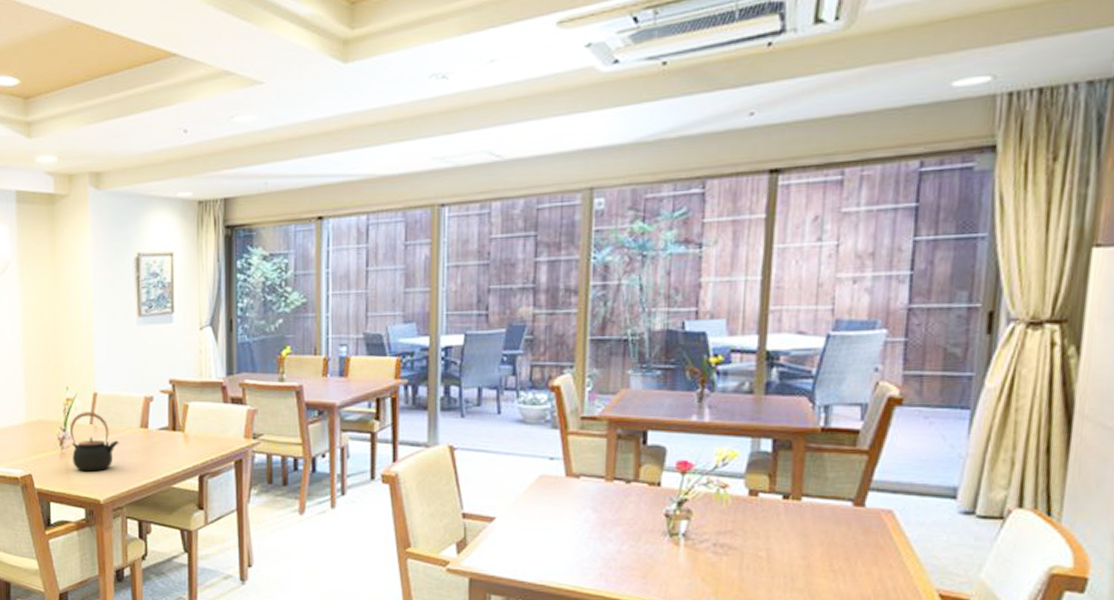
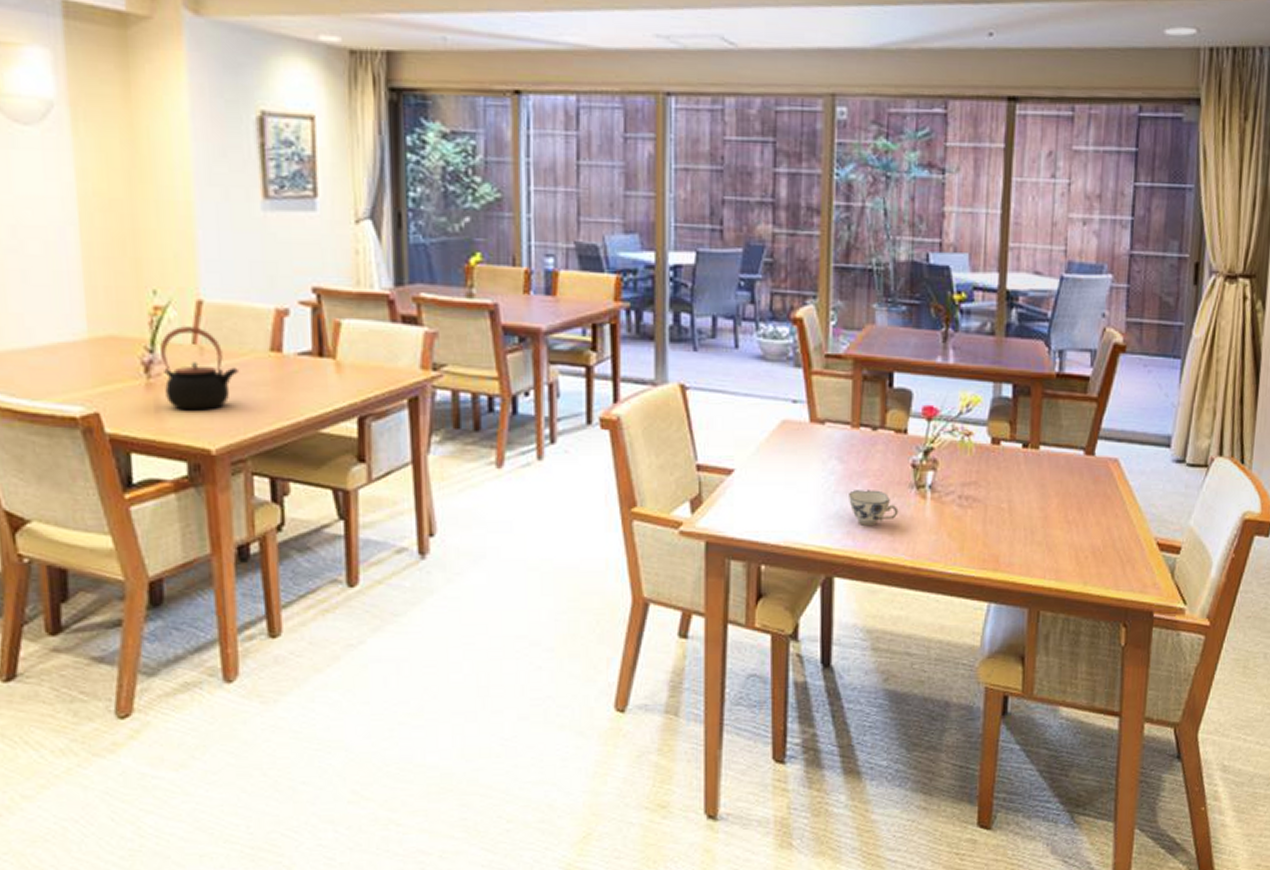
teacup: none [602,537,651,569] -> present [849,490,899,525]

